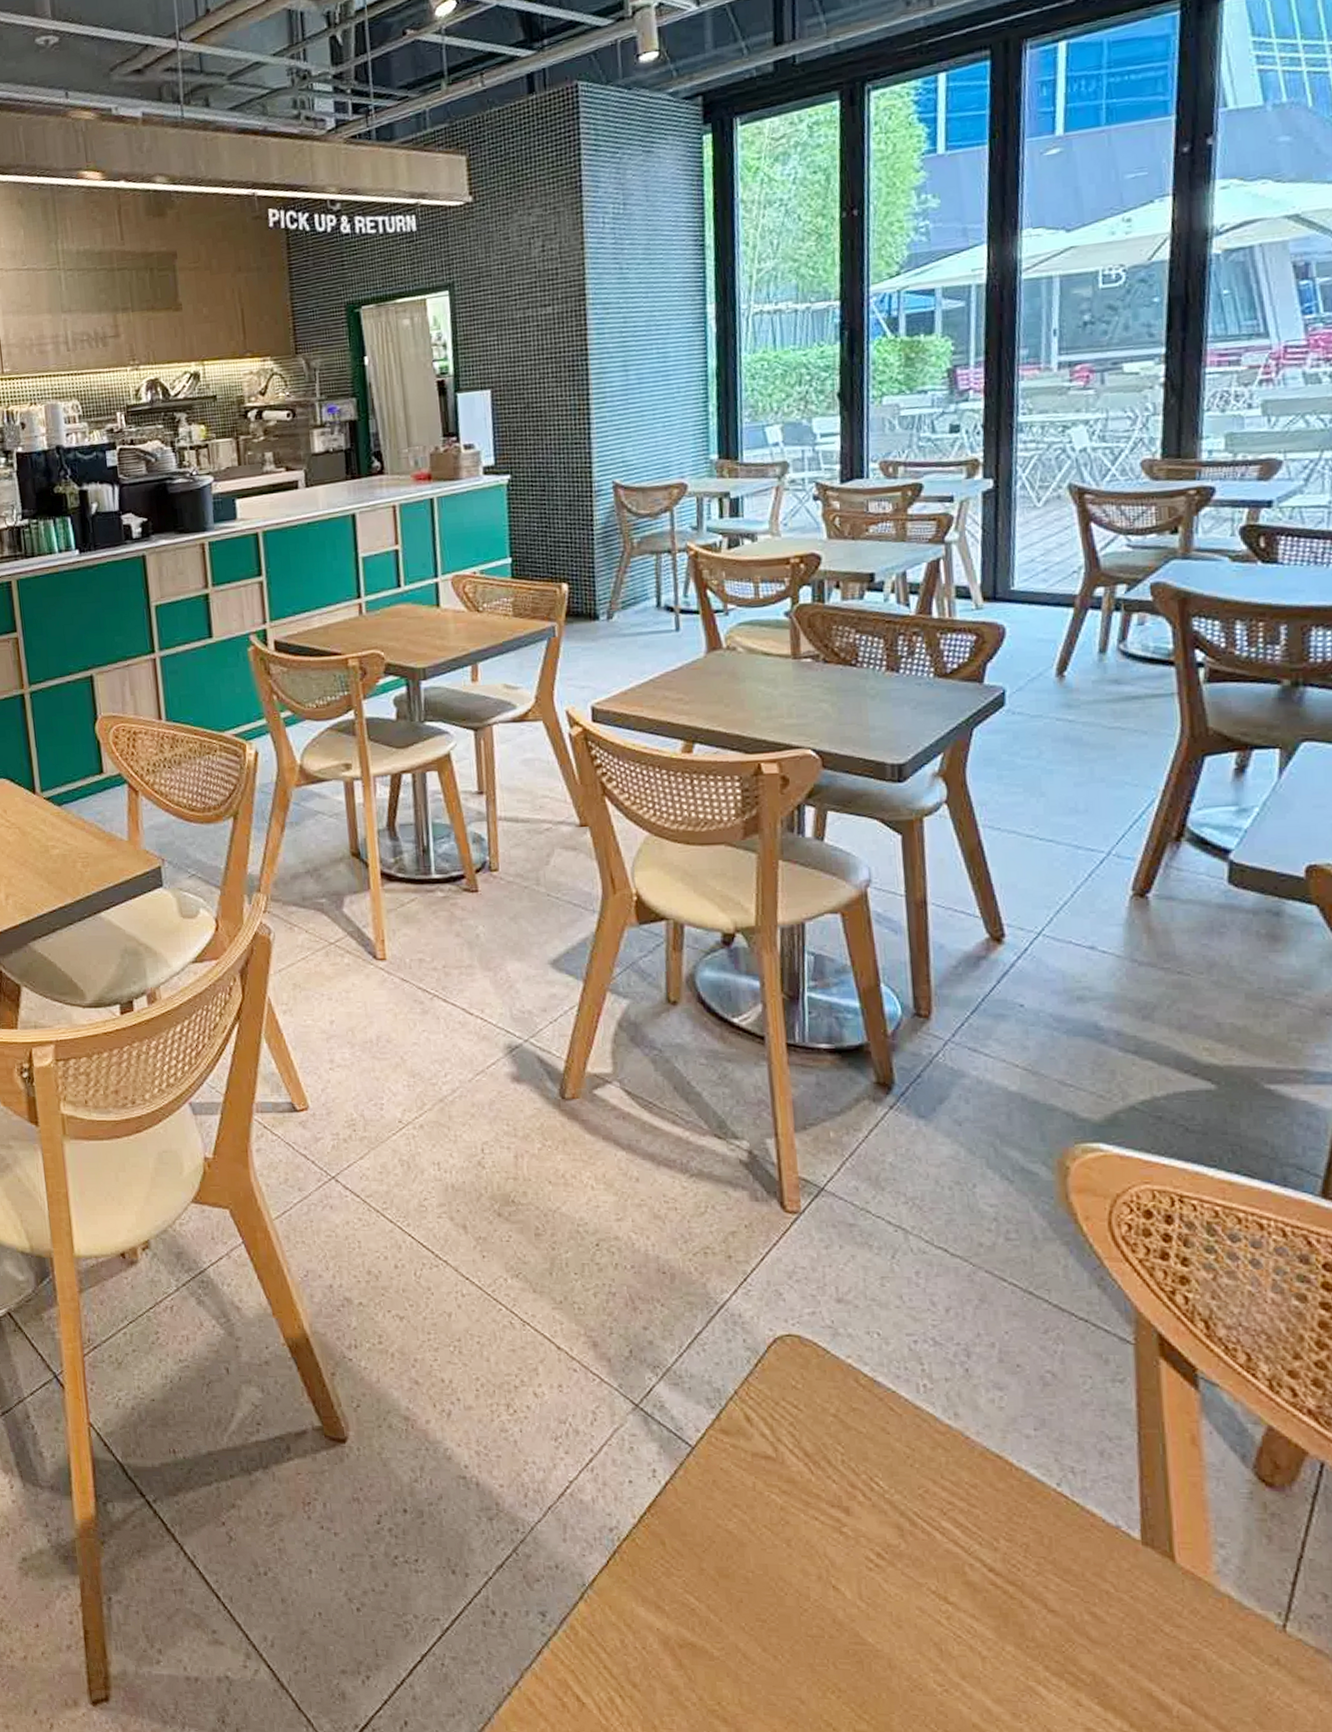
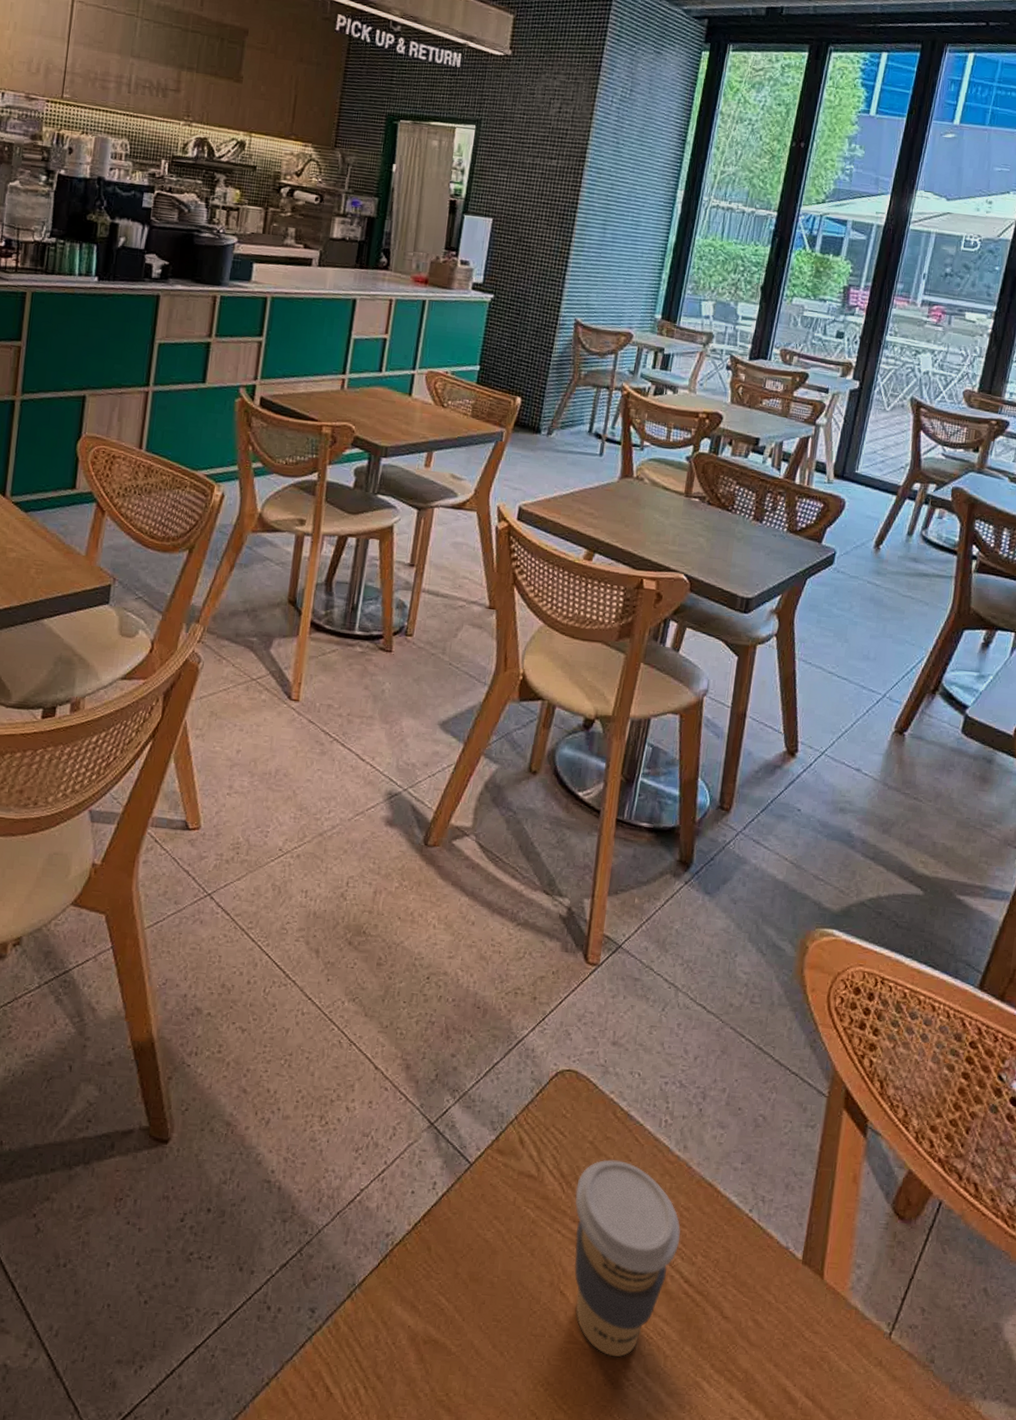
coffee cup: none [827,1434,973,1659] -> present [574,1159,681,1357]

